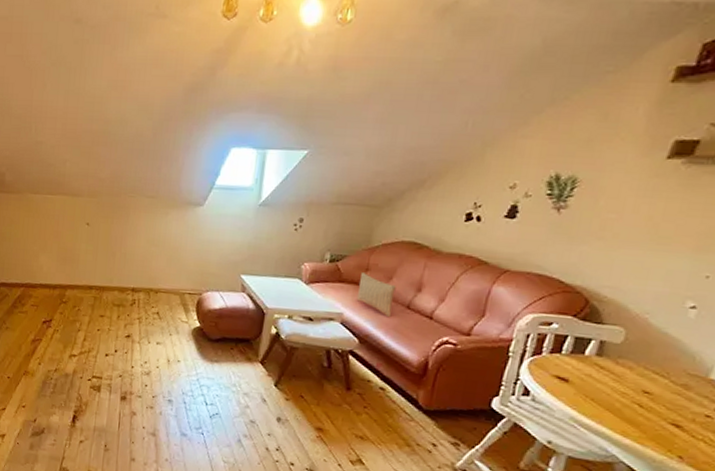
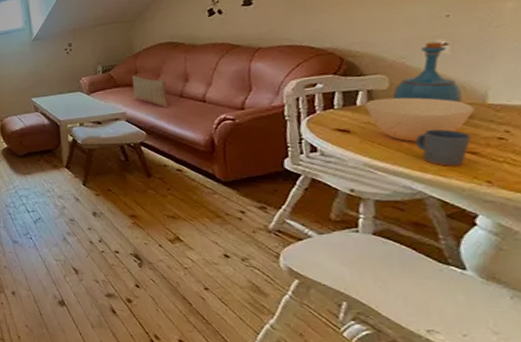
bowl: none [592,351,695,404] -> present [365,97,474,142]
bottle: none [622,301,693,373] -> present [392,41,463,103]
mug: none [626,394,681,436] -> present [414,129,471,166]

